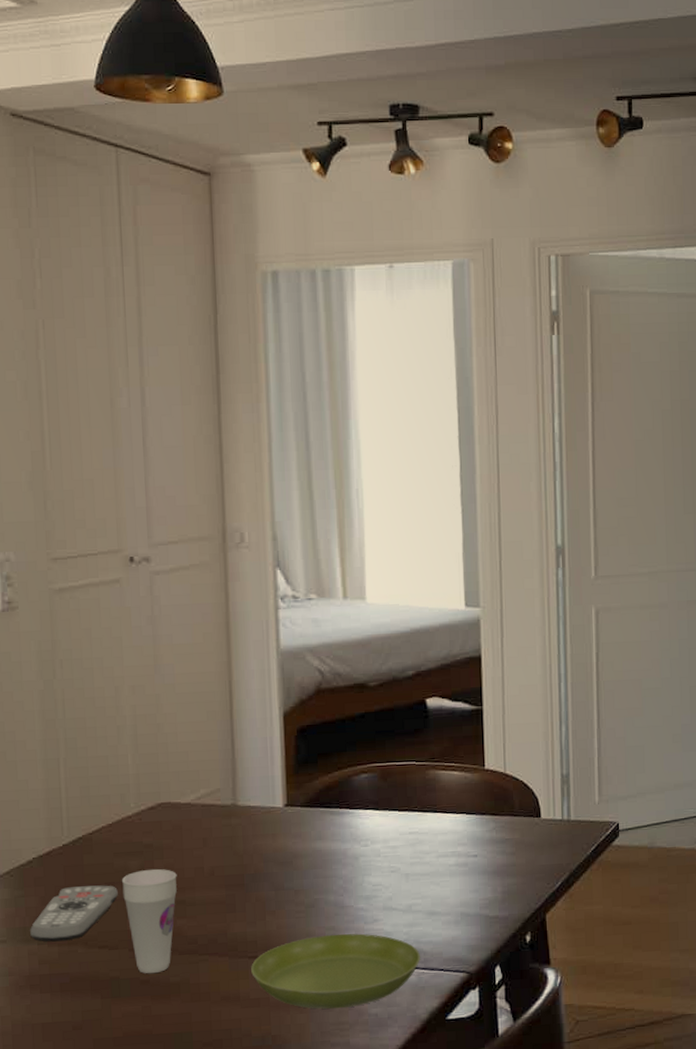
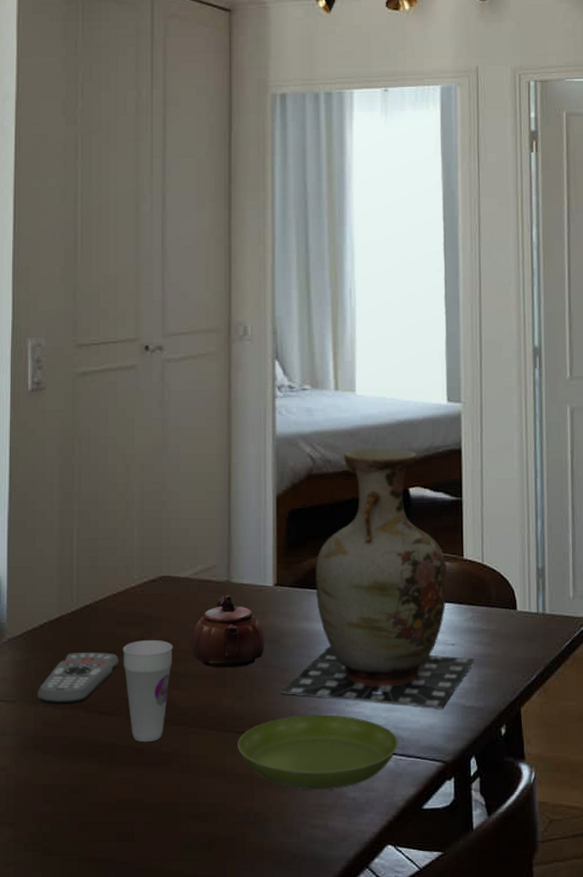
teapot: none [197,819,276,894] -> present [191,595,264,668]
vase: none [295,658,498,921] -> present [281,448,475,709]

